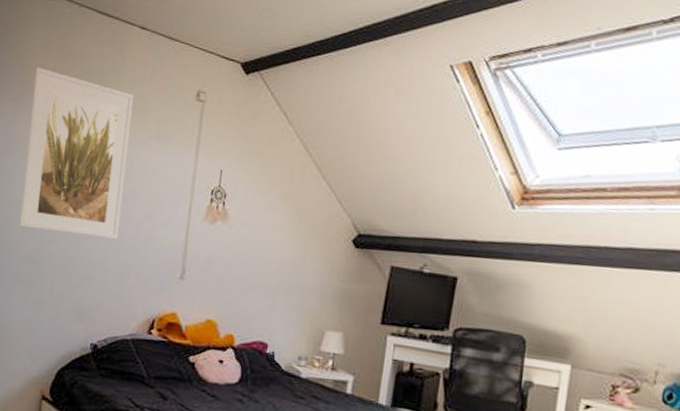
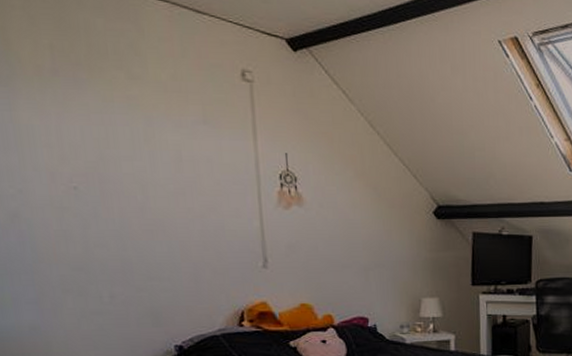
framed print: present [19,66,134,240] -> none [24,44,181,235]

